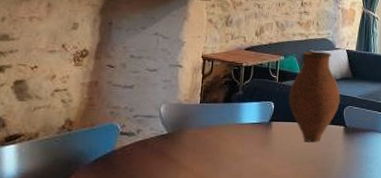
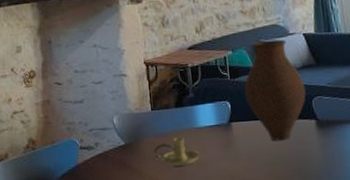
candlestick: none [194,130,237,159] -> present [154,136,199,166]

